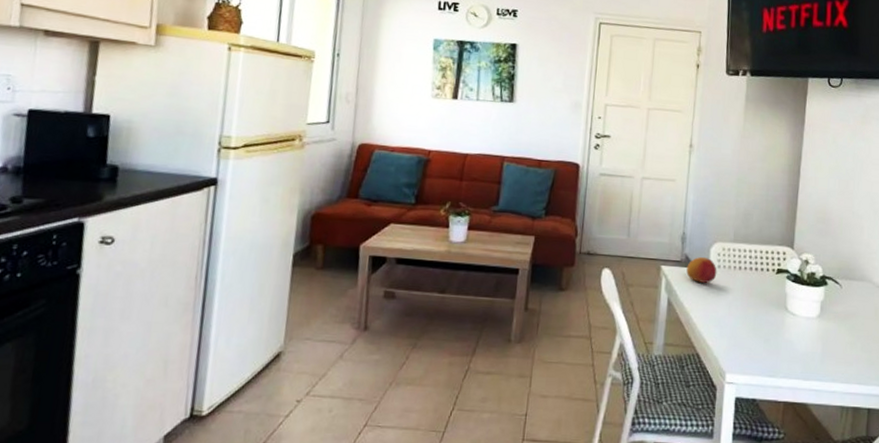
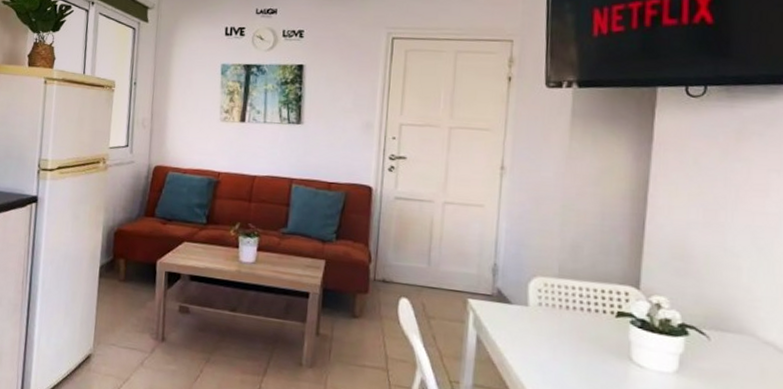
fruit: present [686,256,717,283] -> none [499,291,538,322]

